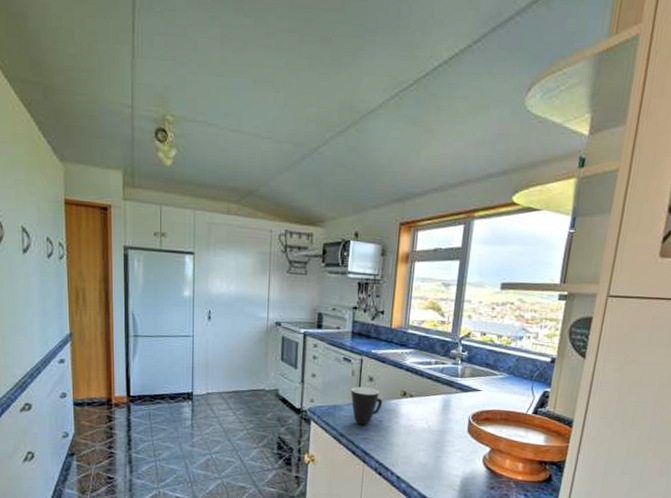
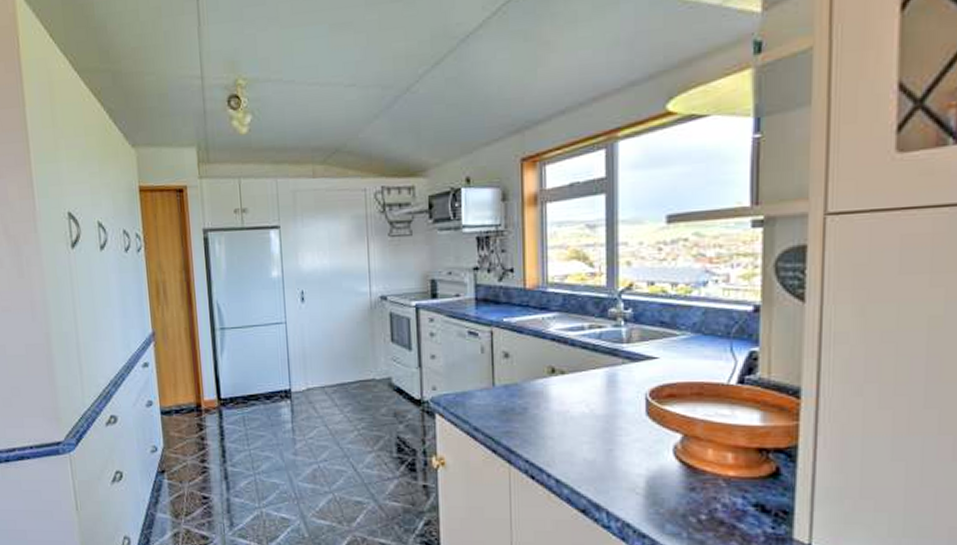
mug: present [351,386,383,424] -> none [483,365,526,413]

